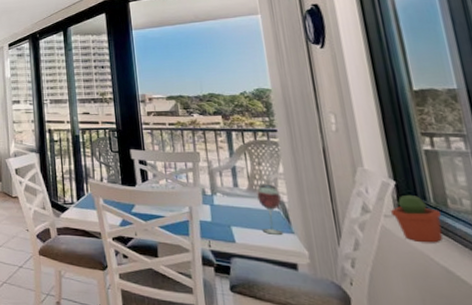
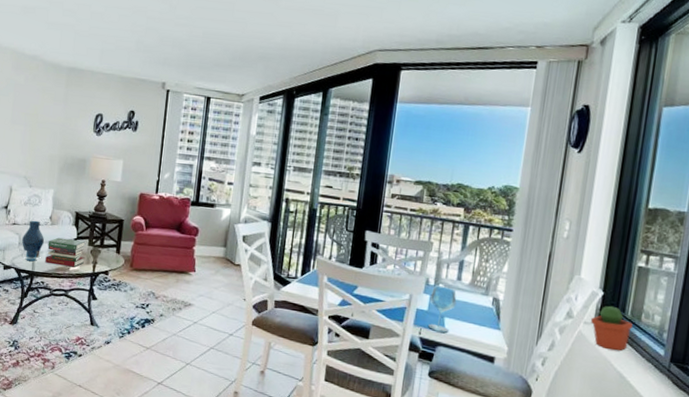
wine glass: none [210,194,240,242] -> present [427,285,457,333]
wineglass: present [257,184,283,235] -> none [472,280,498,330]

